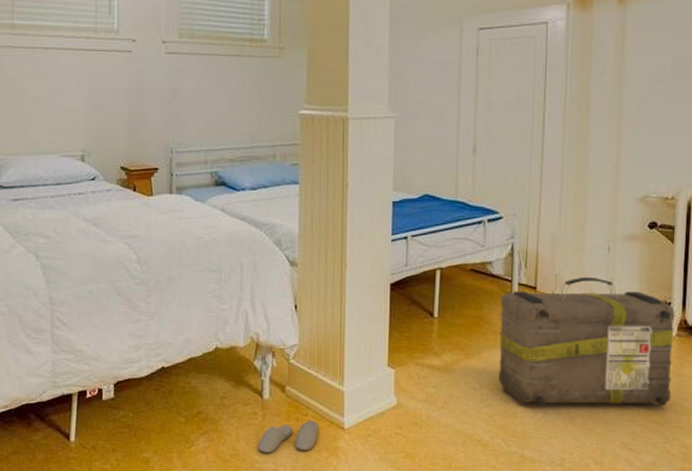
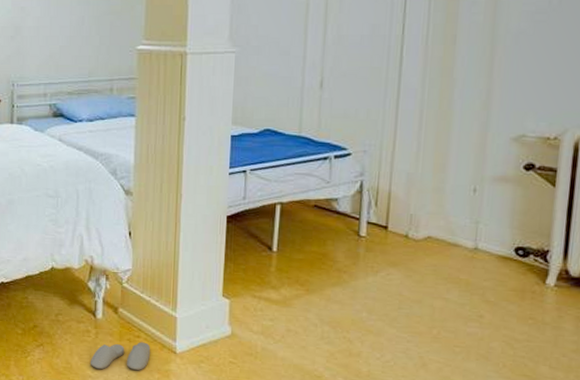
suitcase: present [498,276,675,407] -> none [342,218,554,360]

